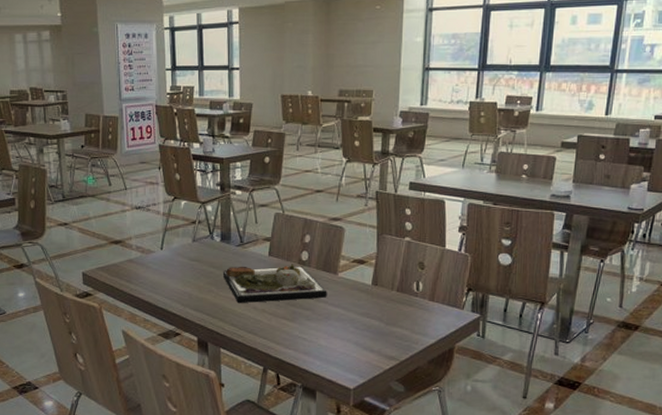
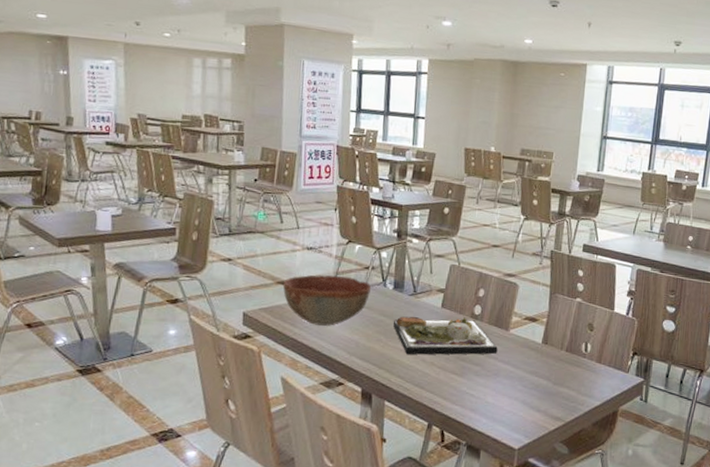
bowl: none [116,232,200,280] -> present [282,275,372,326]

